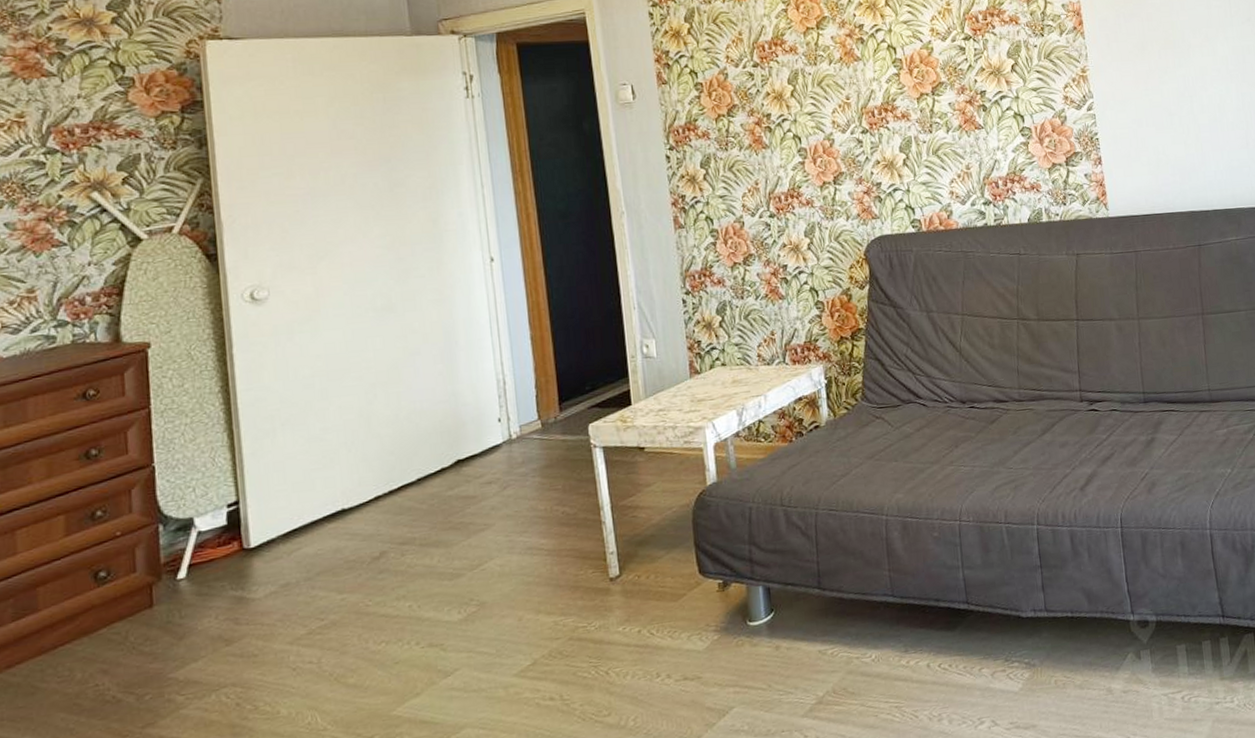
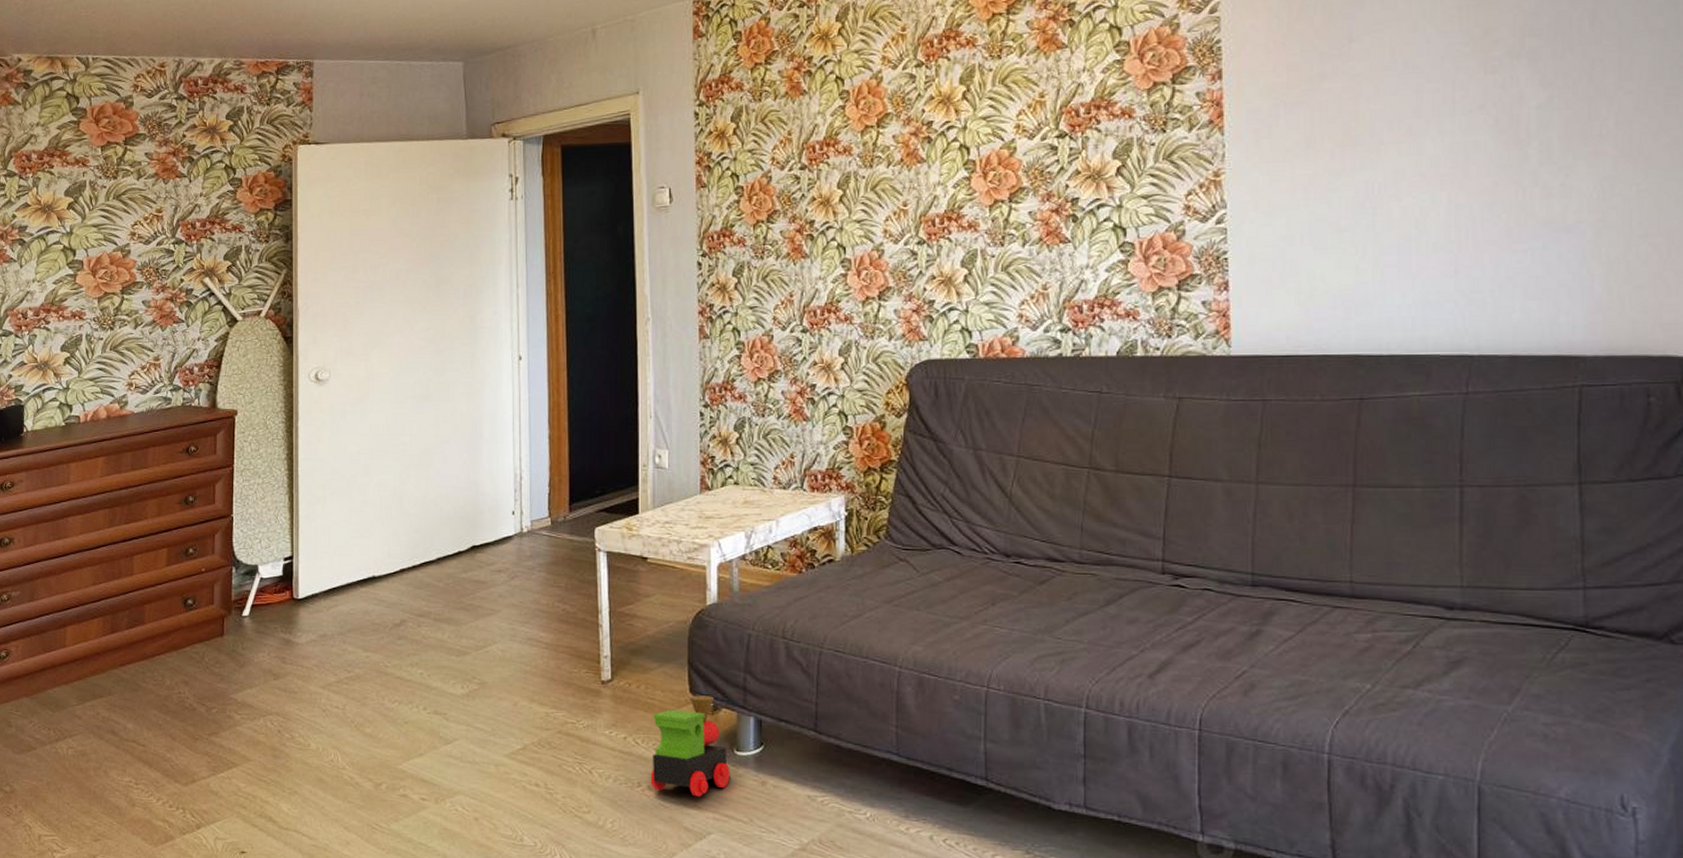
toy train: none [665,573,746,677] -> present [650,695,731,797]

